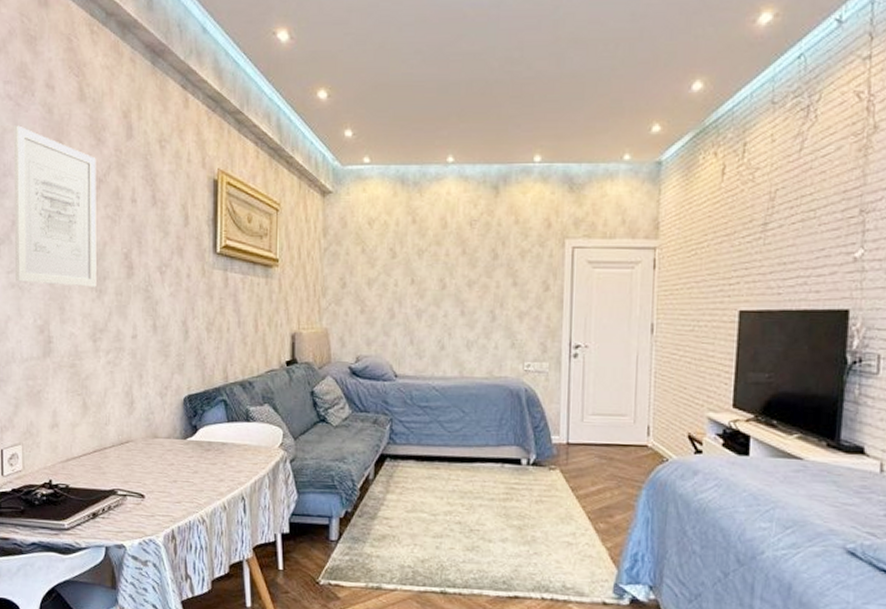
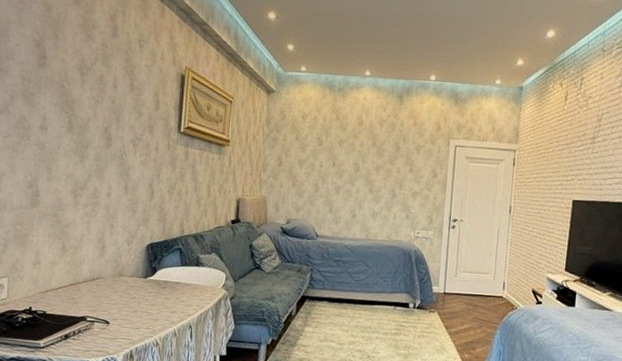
wall art: present [13,125,97,287] -> none [11,19,86,153]

